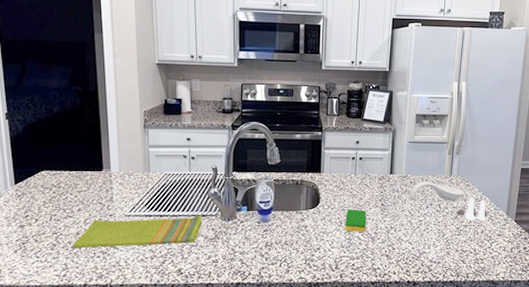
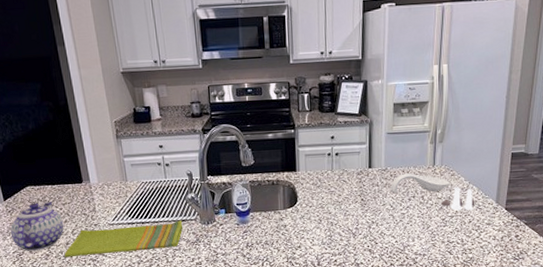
teapot: none [16,188,77,240] -> present [10,202,64,251]
dish sponge: present [345,209,367,233] -> none [324,206,347,229]

